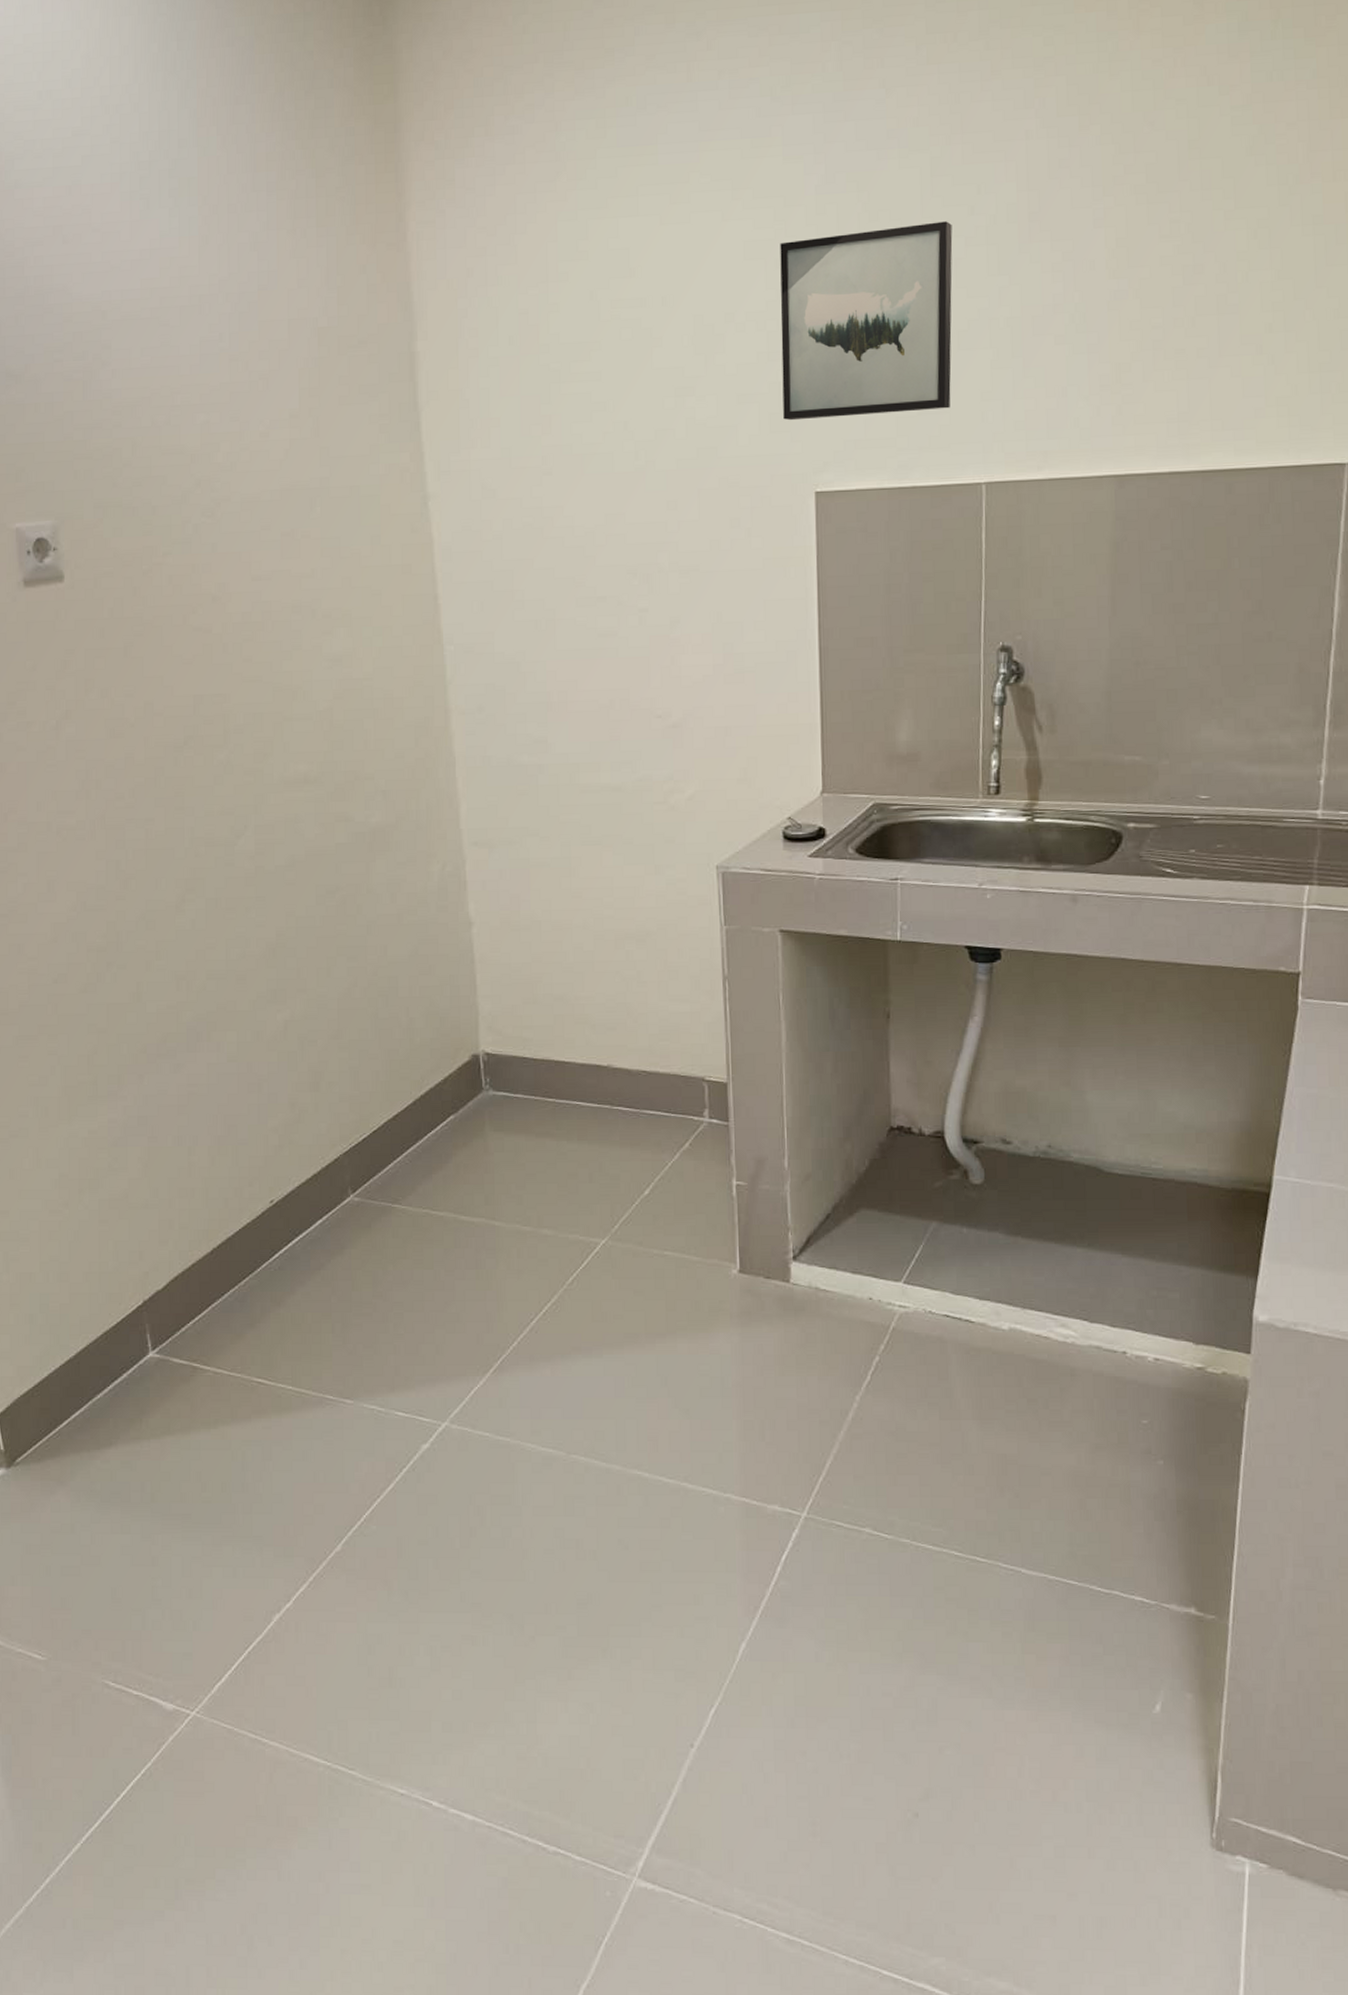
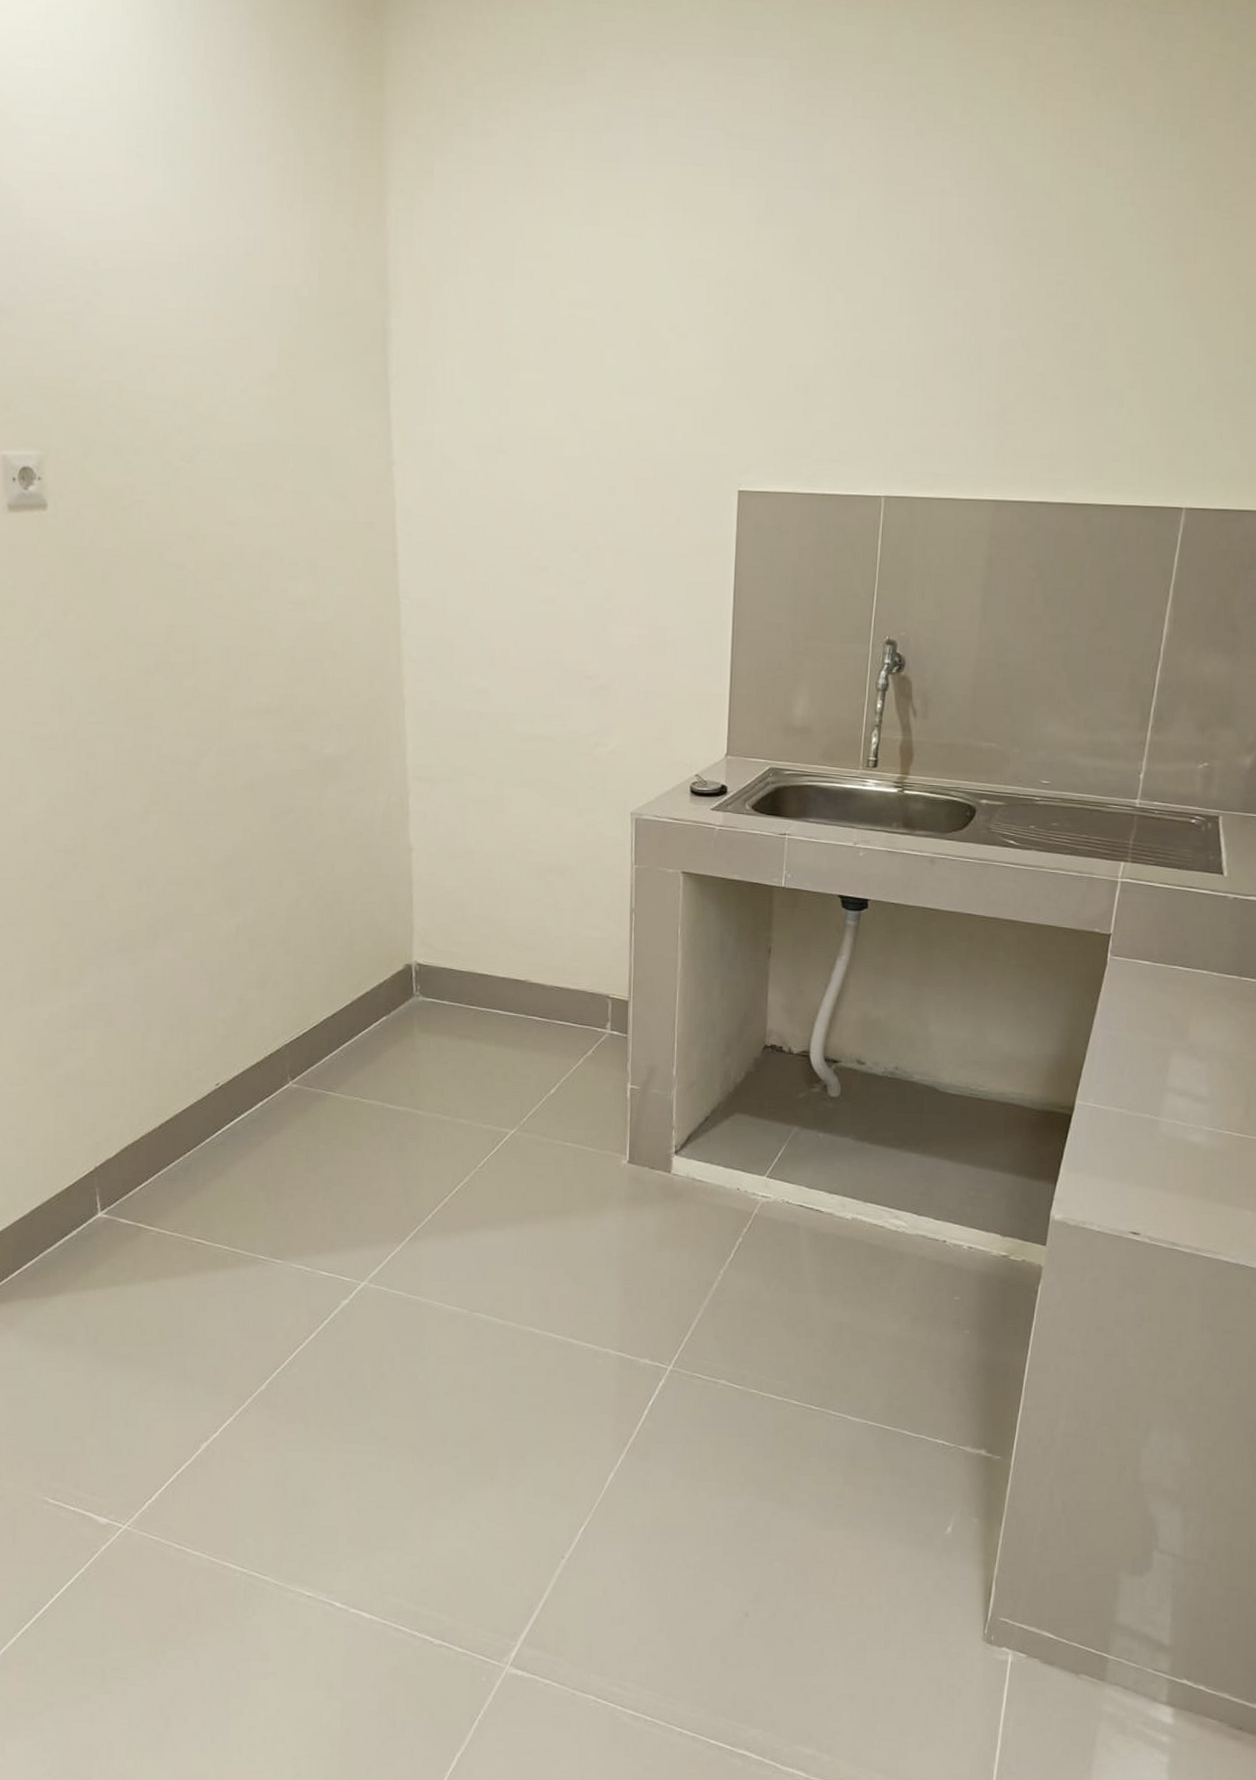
wall art: present [780,221,953,421] -> none [715,261,873,428]

